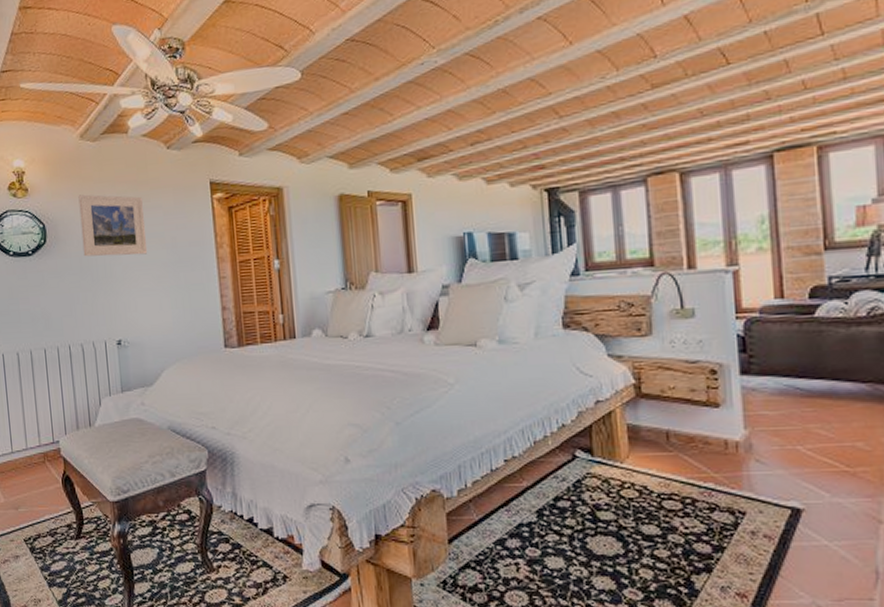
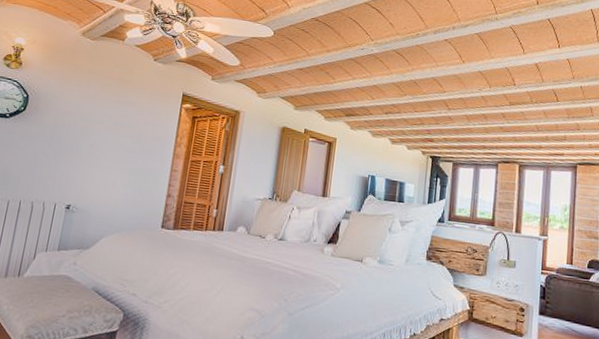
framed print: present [78,194,148,257] -> none [57,78,123,139]

